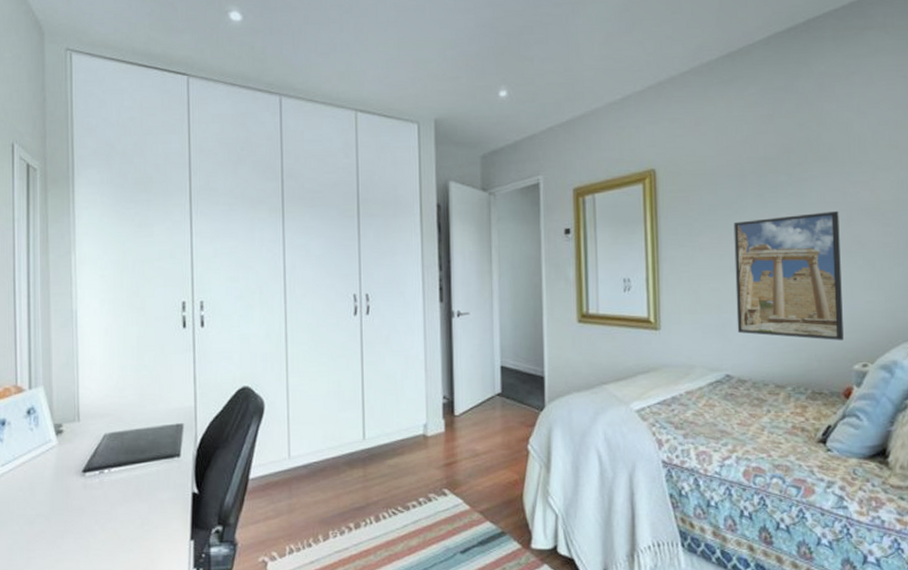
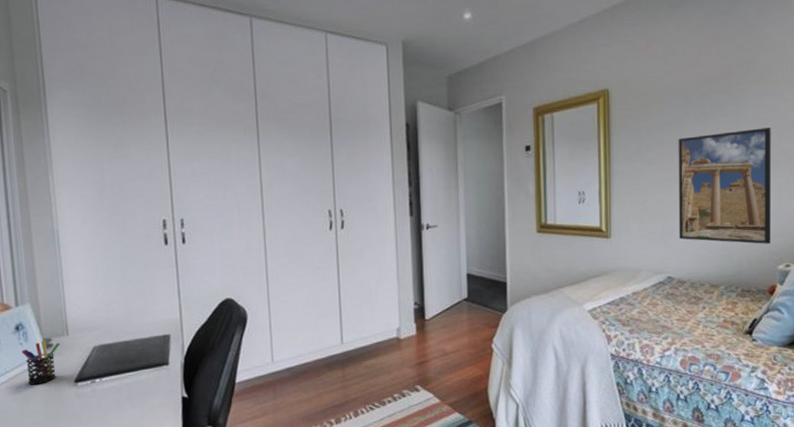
pen holder: none [31,426,71,473] -> present [21,341,60,385]

